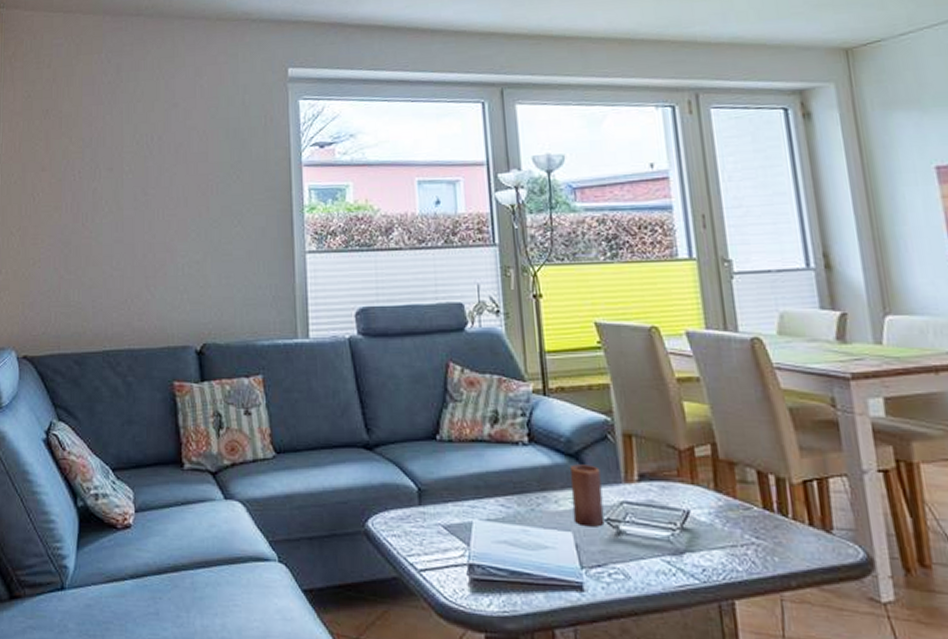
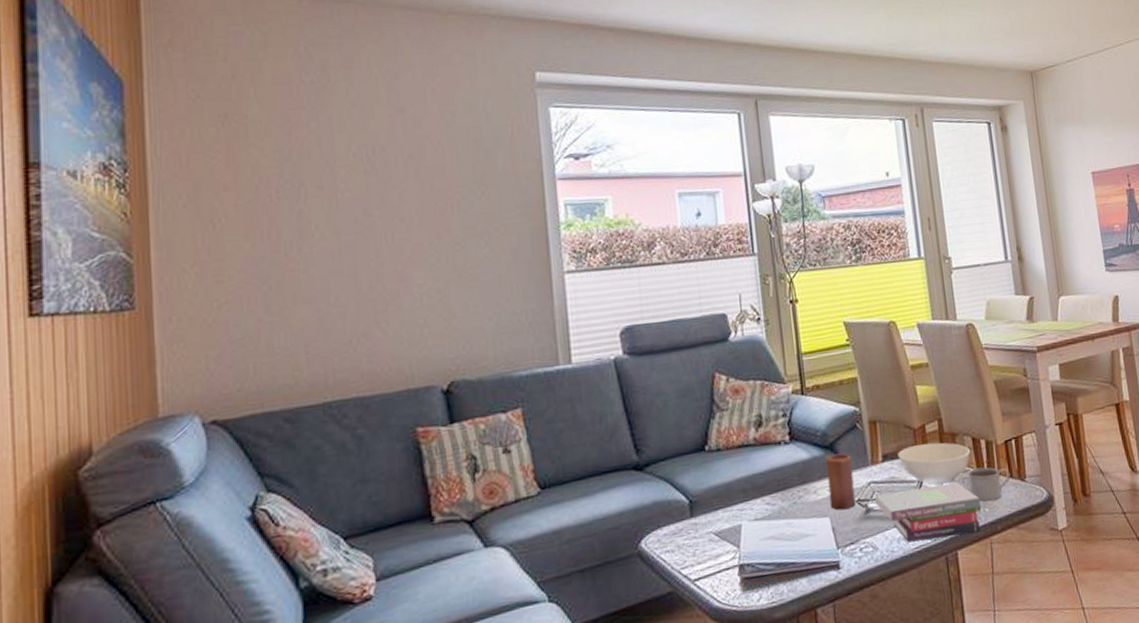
books: none [627,516,768,584] -> present [874,482,981,543]
bowl: none [658,469,755,519] -> present [898,442,971,485]
mug: none [749,507,811,551] -> present [967,467,1011,502]

